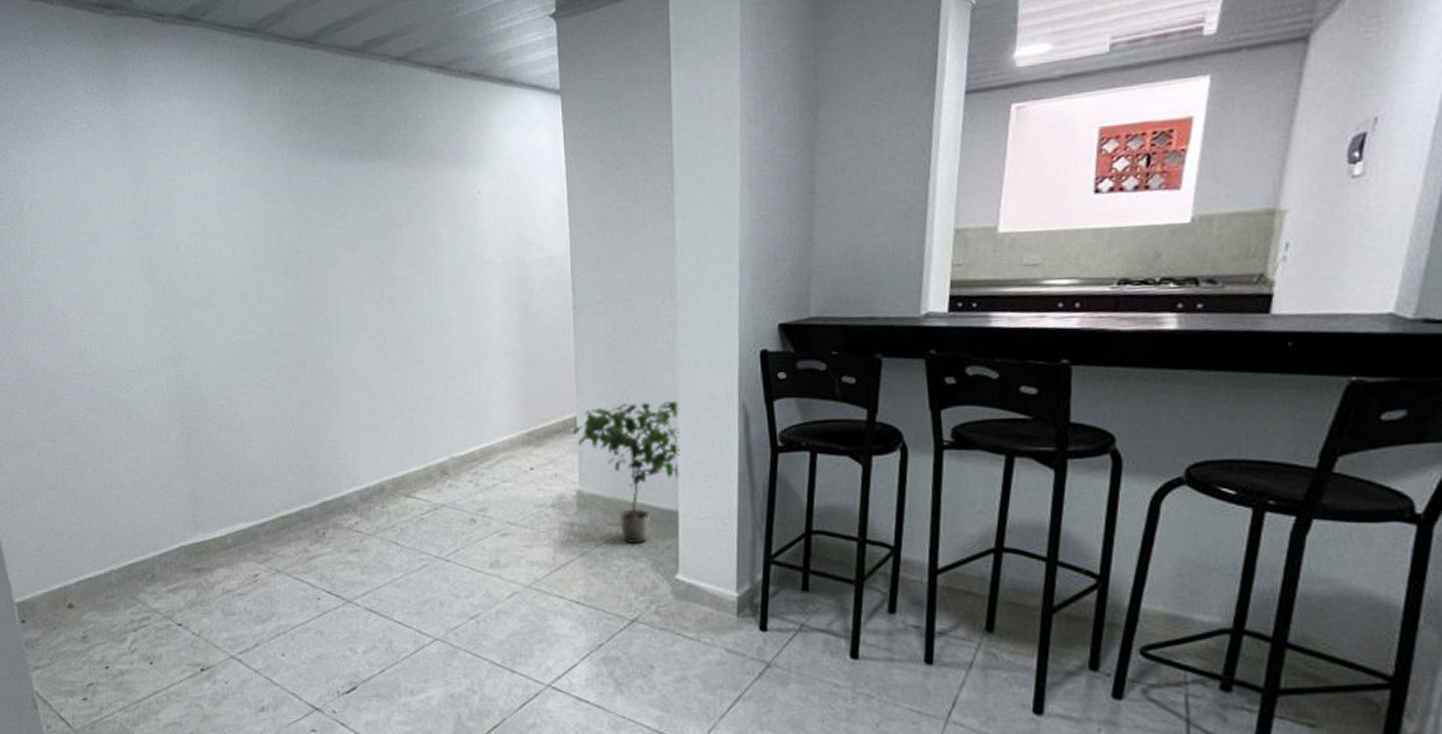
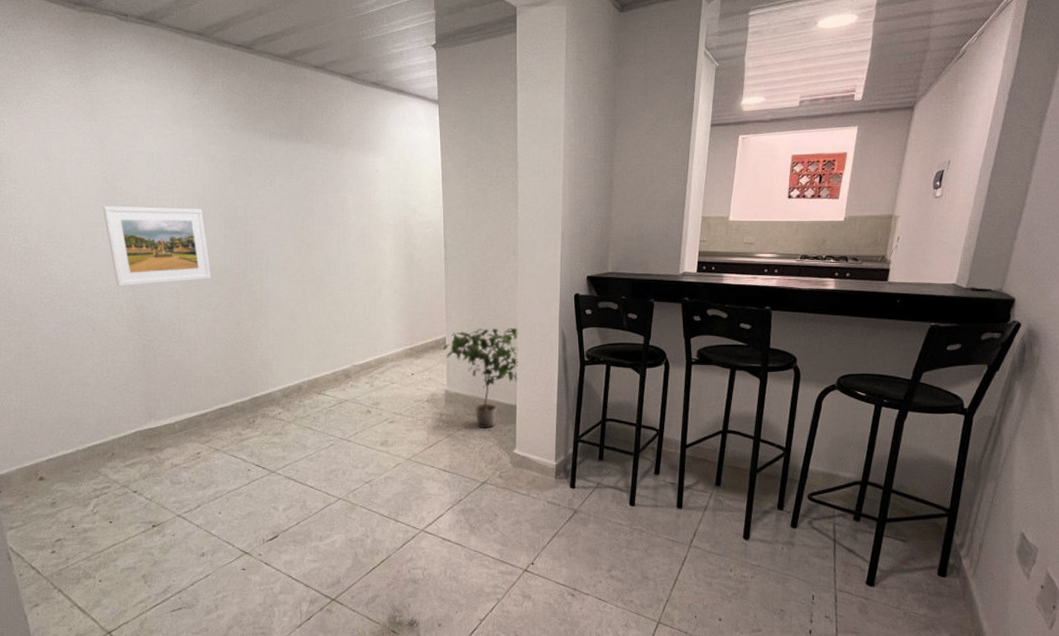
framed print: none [137,255,270,361] -> present [102,206,212,287]

